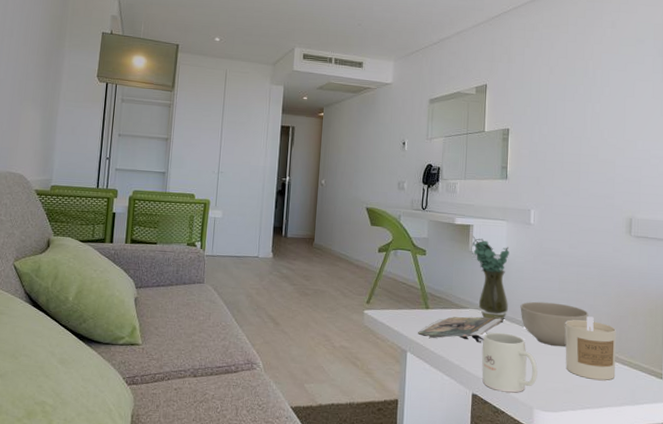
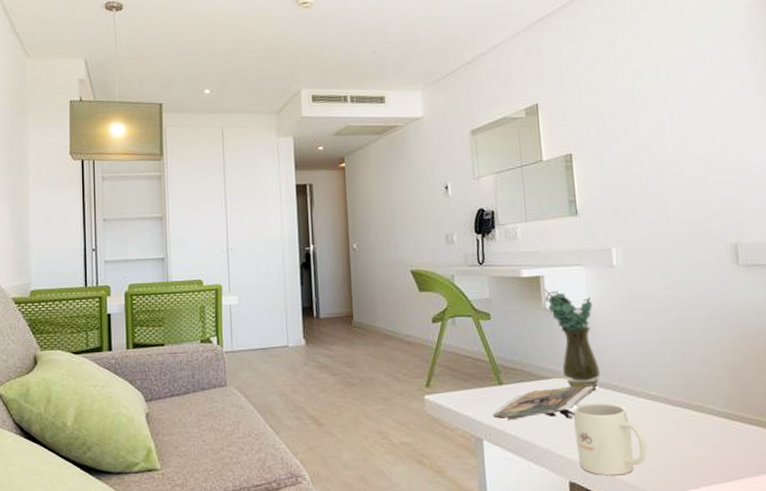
bowl: present [520,301,589,346] -> none [614,358,700,412]
candle: present [565,316,617,381] -> none [672,370,744,448]

